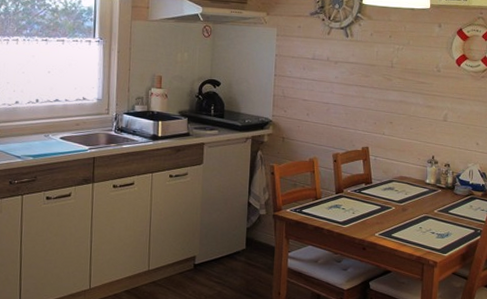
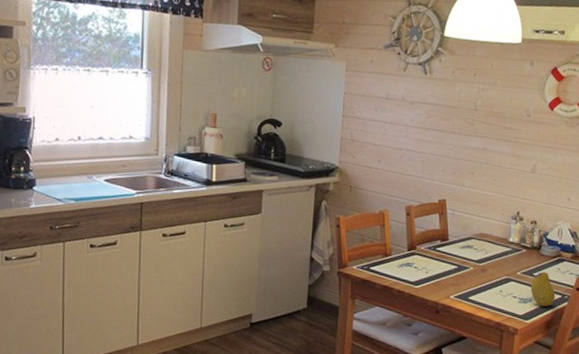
fruit: none [447,209,469,241] -> present [530,271,556,307]

